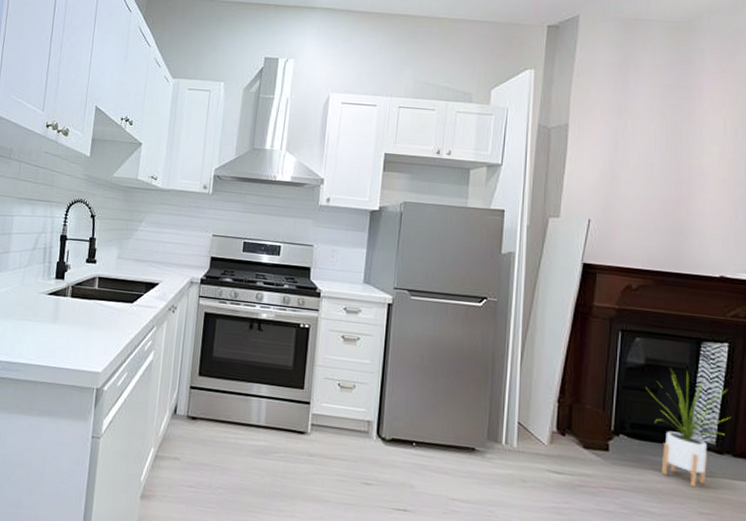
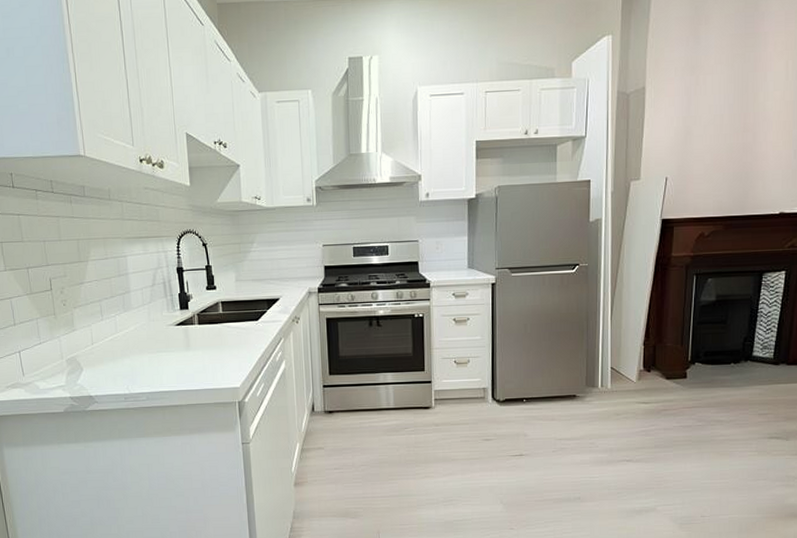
house plant: present [646,369,731,487] -> none [716,301,786,395]

